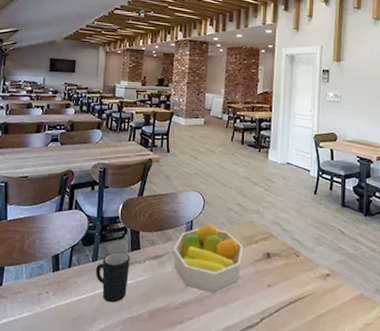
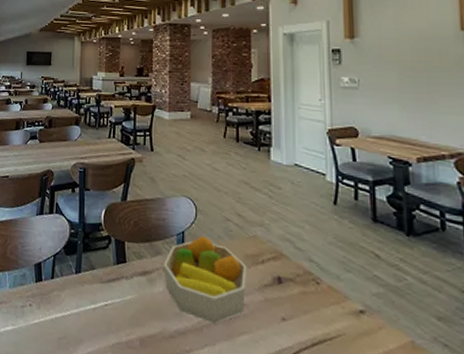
mug: present [95,251,130,303] -> none [79,264,116,324]

